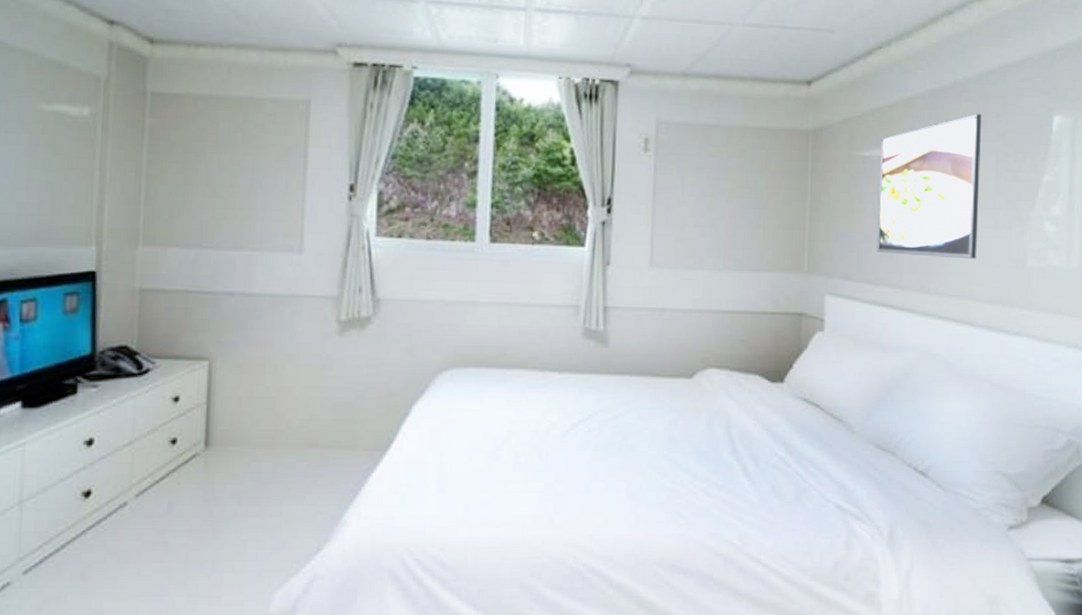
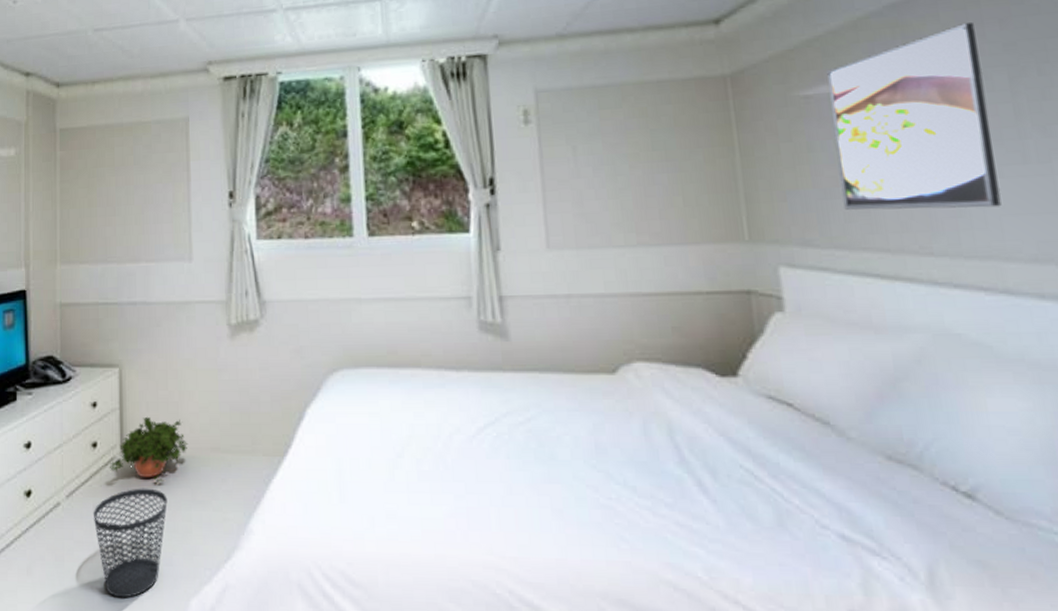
wastebasket: none [167,484,256,596] -> present [93,488,168,598]
potted plant: none [191,411,284,480] -> present [110,416,189,484]

